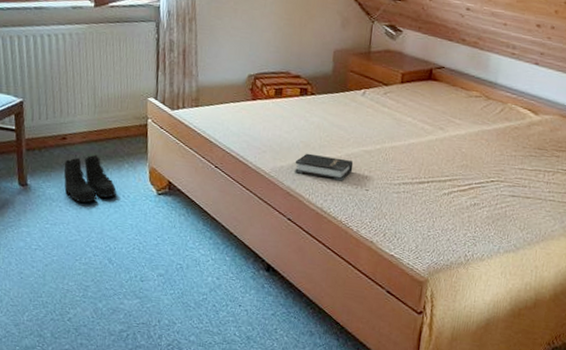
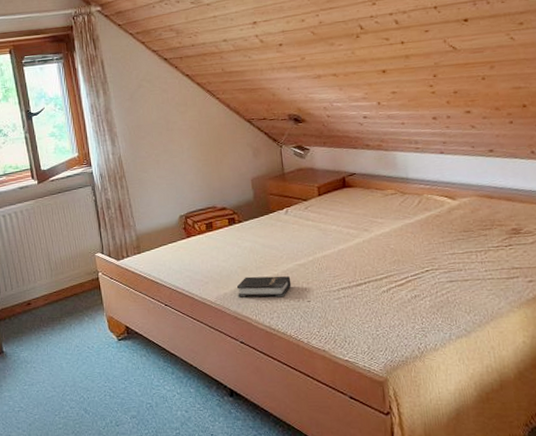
boots: present [64,154,116,203] -> none [32,313,82,360]

